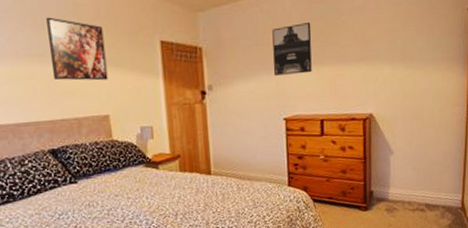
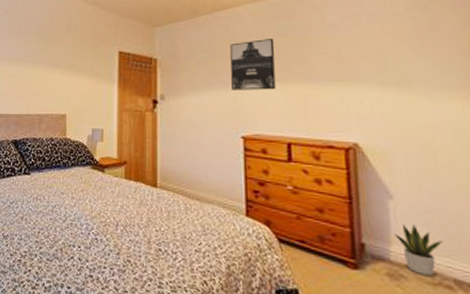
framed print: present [46,17,109,81] -> none [27,29,71,83]
potted plant: none [393,170,421,206] -> present [395,223,443,277]

